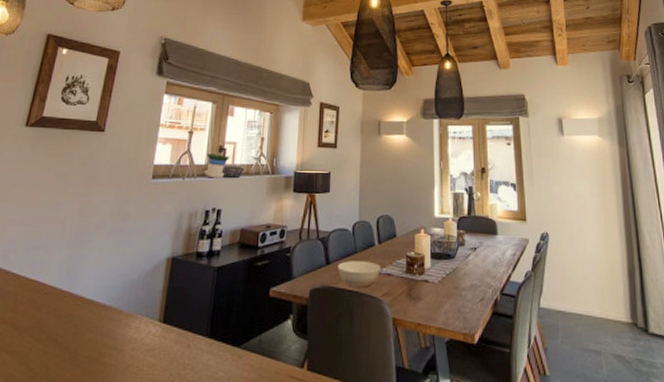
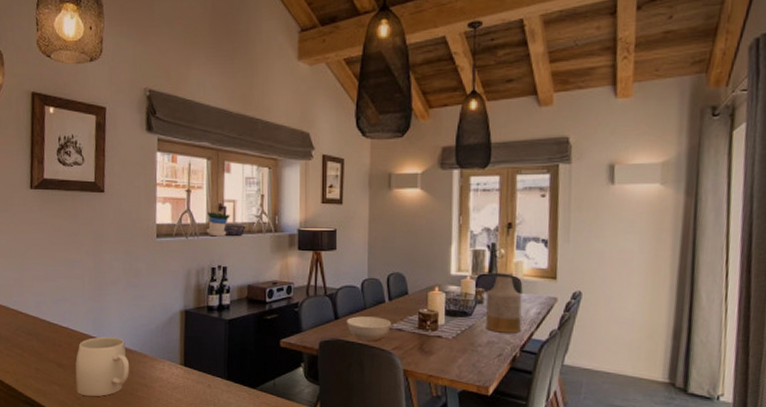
mug: none [30,290,101,367] -> present [75,337,130,397]
vase: none [466,218,499,276] -> present [485,276,522,333]

